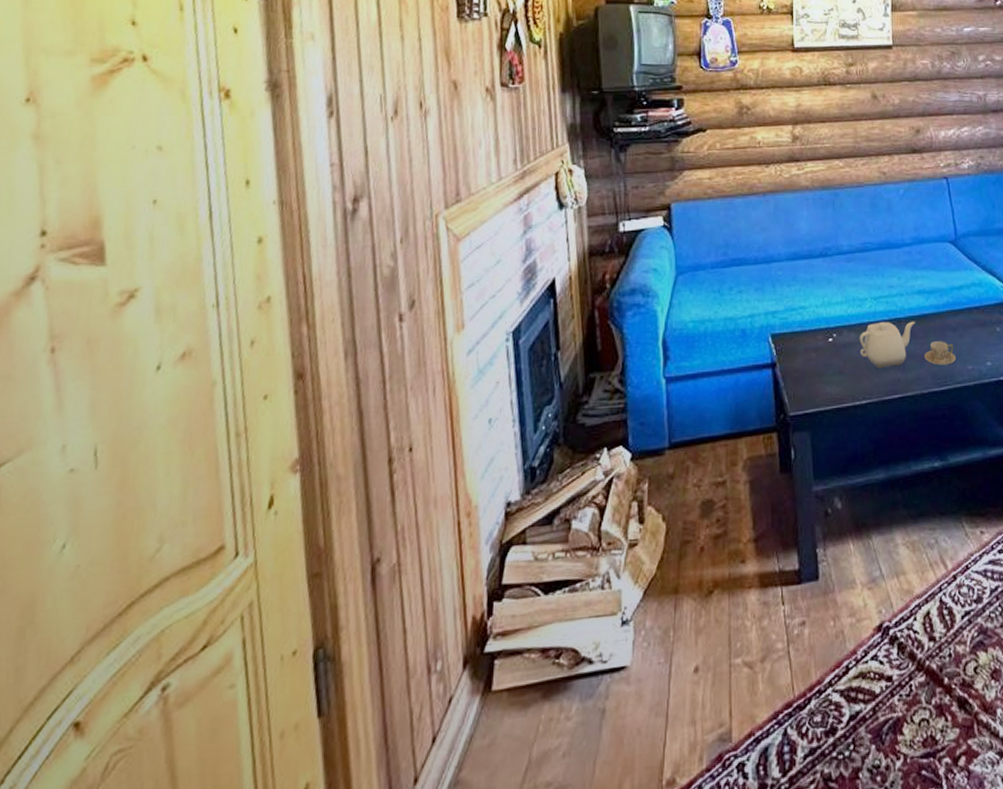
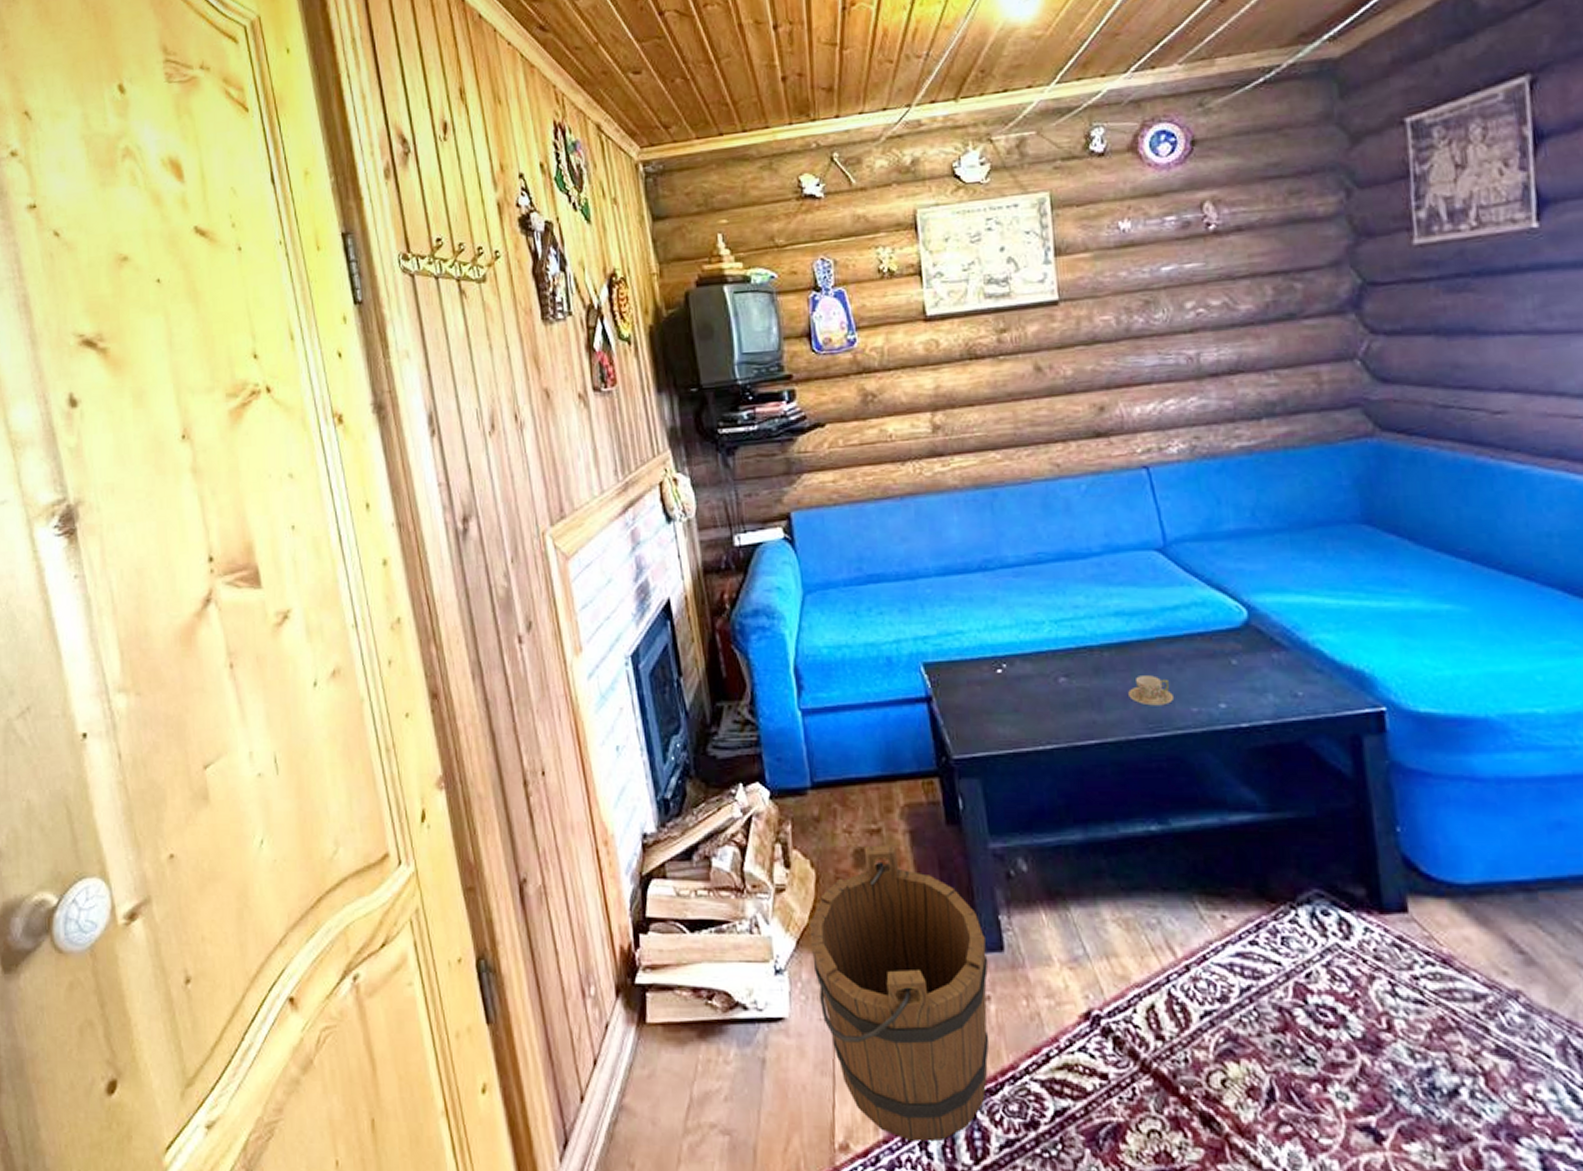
bucket: none [656,494,806,766] -> present [808,845,989,1142]
teapot: present [859,321,915,369] -> none [1037,650,1113,708]

